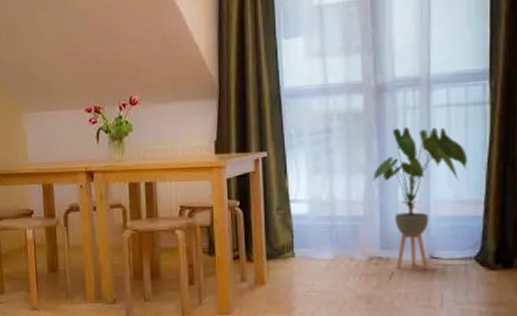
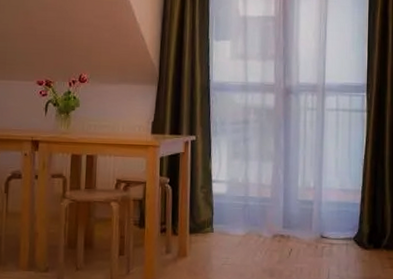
house plant: present [372,127,467,269] -> none [278,124,350,247]

